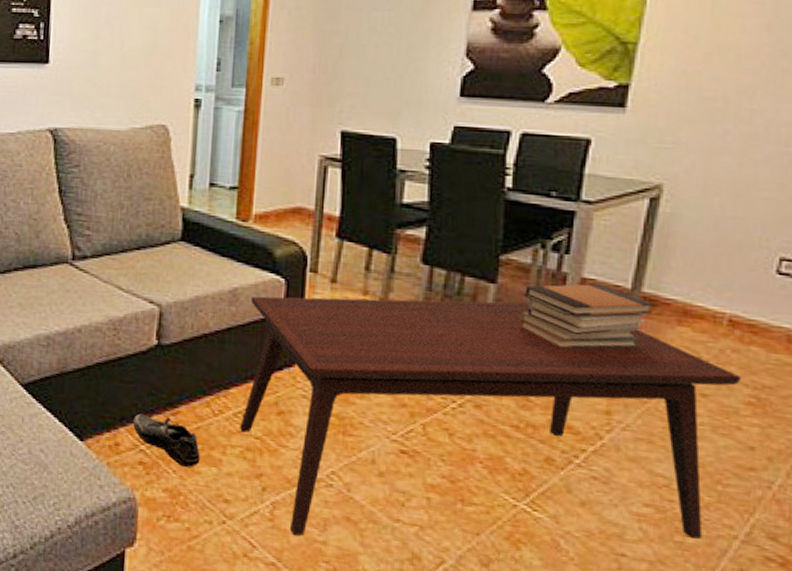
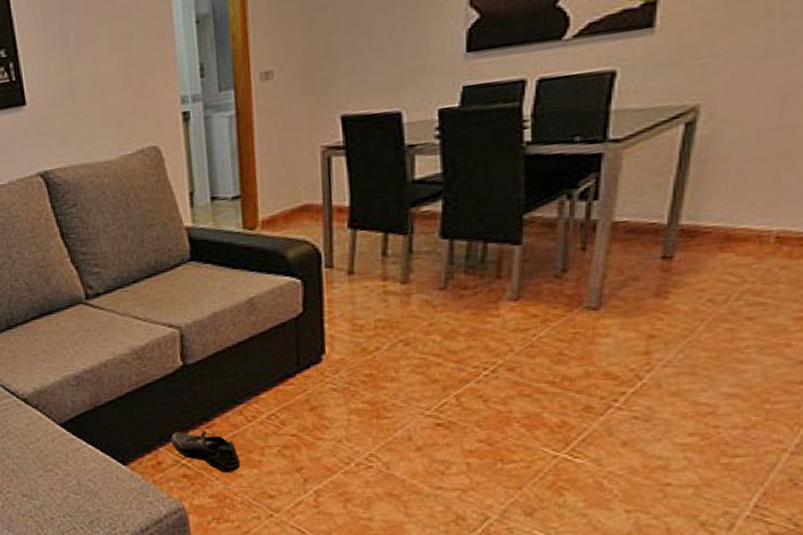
coffee table: present [240,296,742,539] -> none [269,258,790,517]
book stack: present [518,283,654,349] -> none [548,224,693,297]

